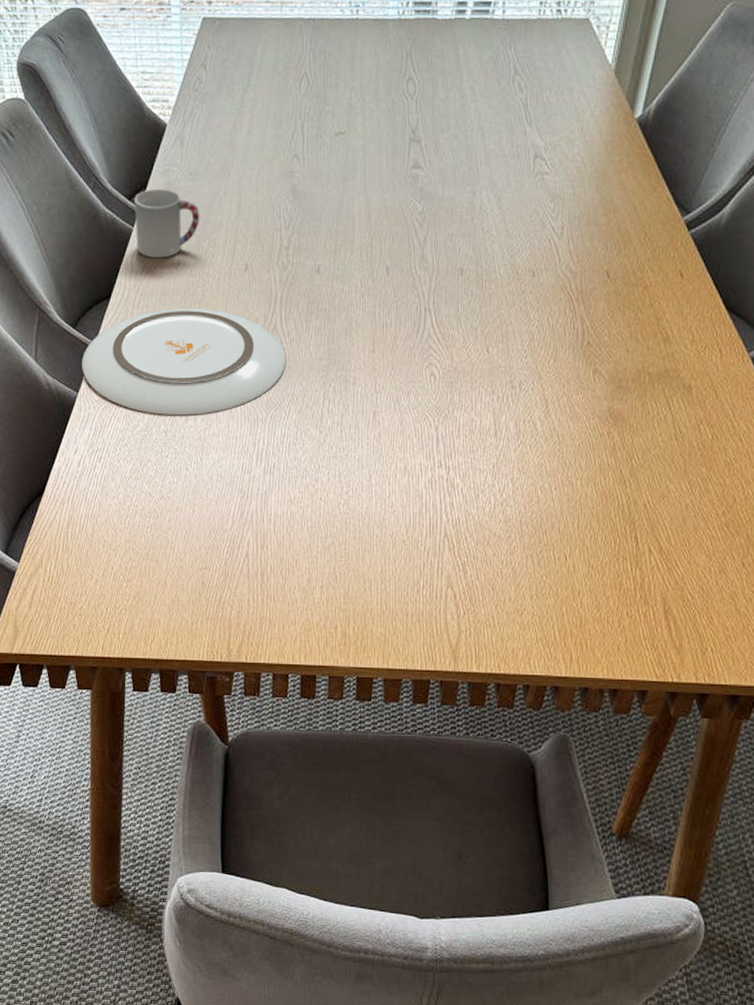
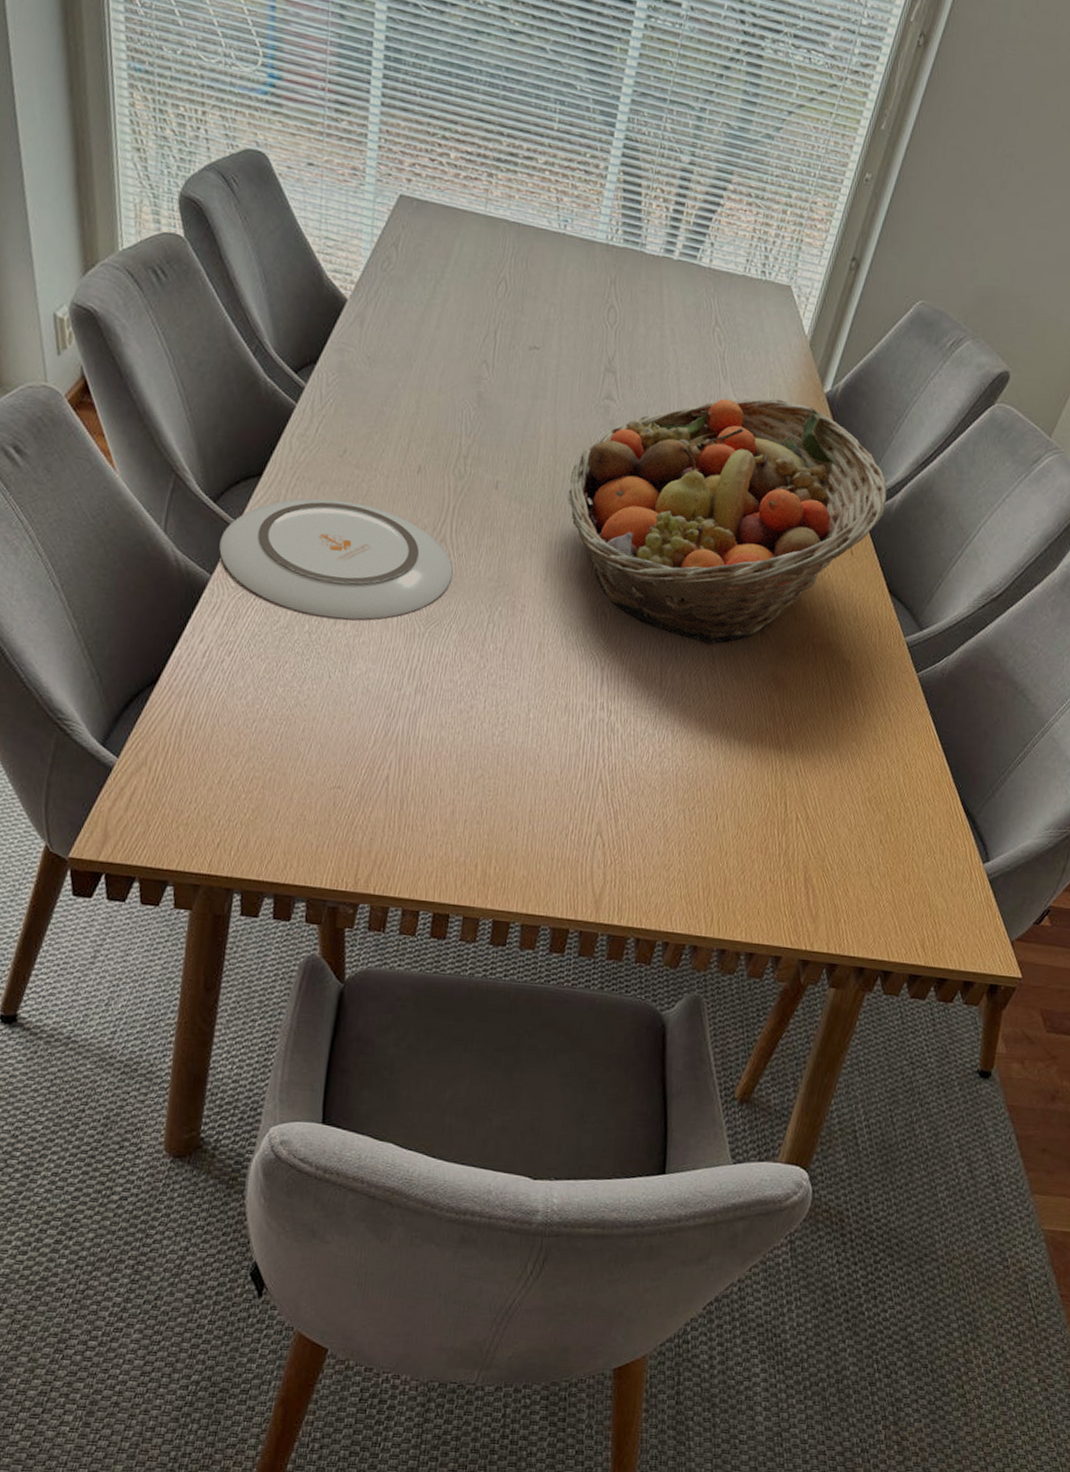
cup: present [134,188,200,259] -> none [298,366,374,443]
fruit basket: none [387,134,714,390] -> present [568,398,888,645]

